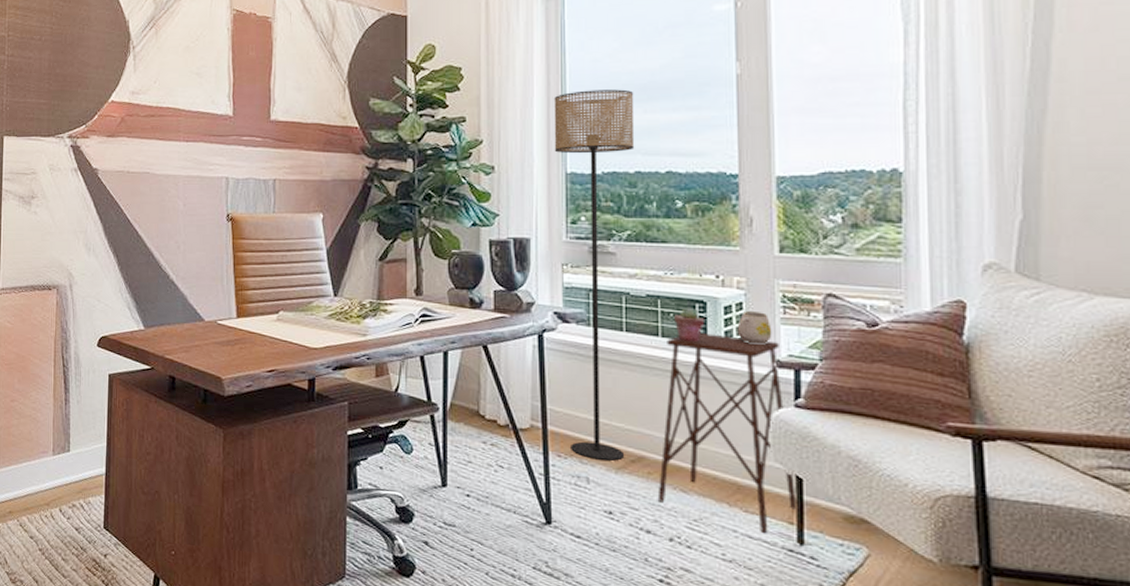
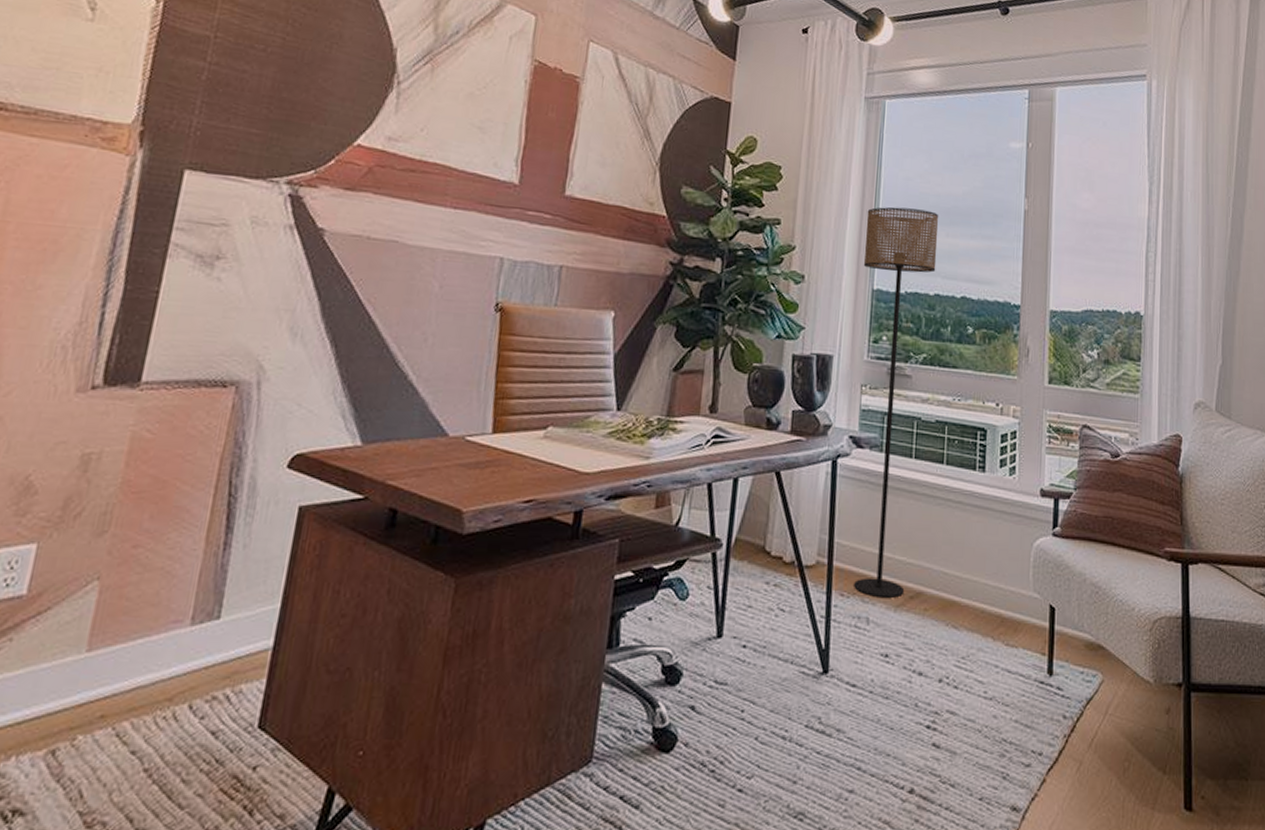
side table: present [657,333,797,534] -> none [931,461,1050,667]
potted succulent: present [674,308,705,342] -> none [958,435,985,470]
mug: present [737,311,772,345] -> none [1010,440,1039,473]

